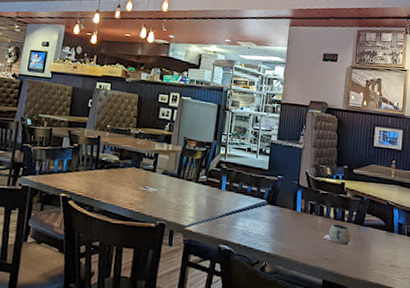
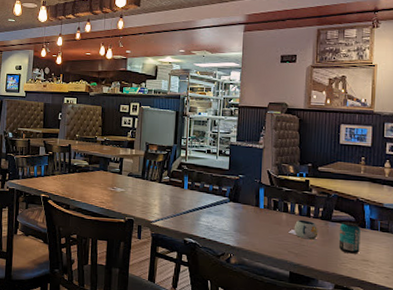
beverage can: none [369,226,390,260] -> present [338,222,361,254]

